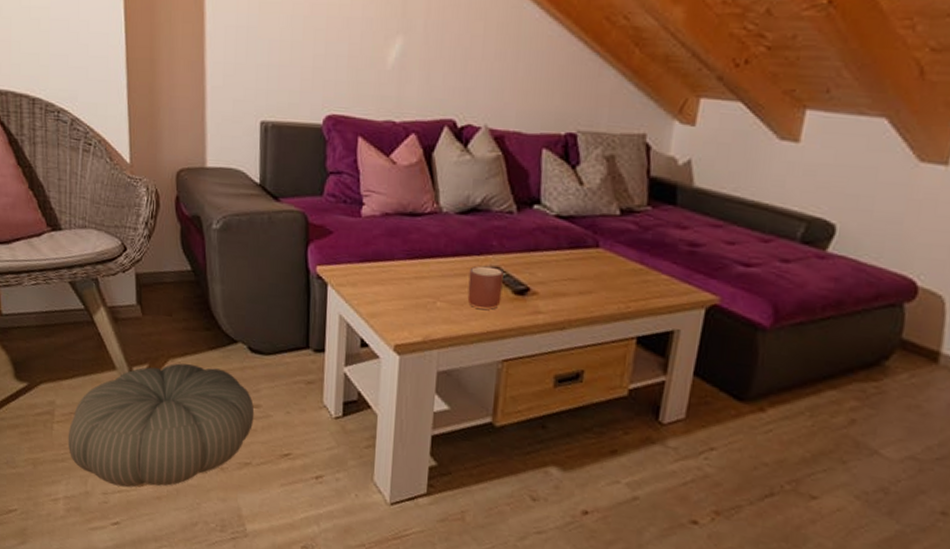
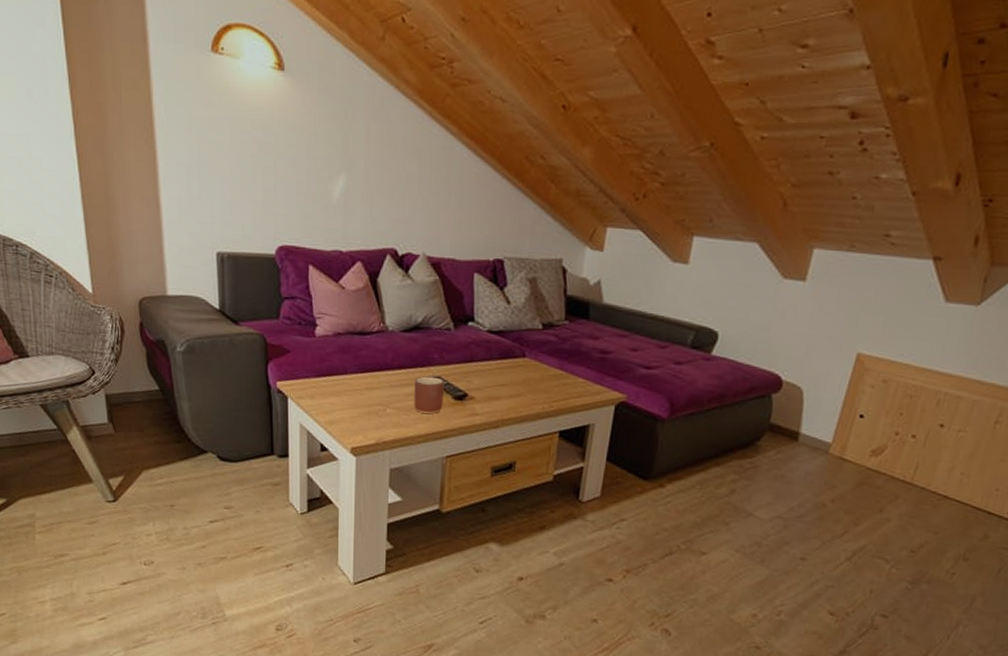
pouf: present [68,363,255,488] -> none [50,473,227,587]

